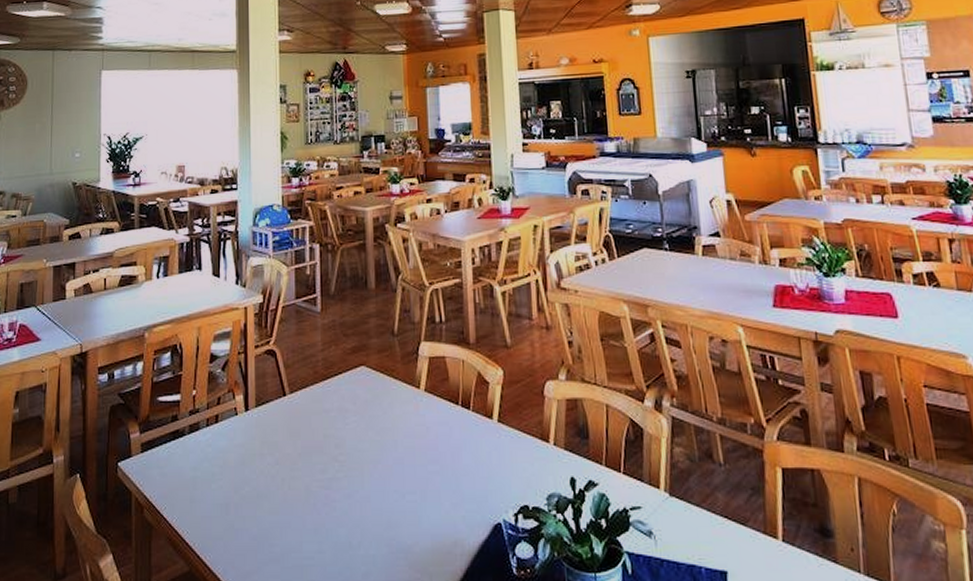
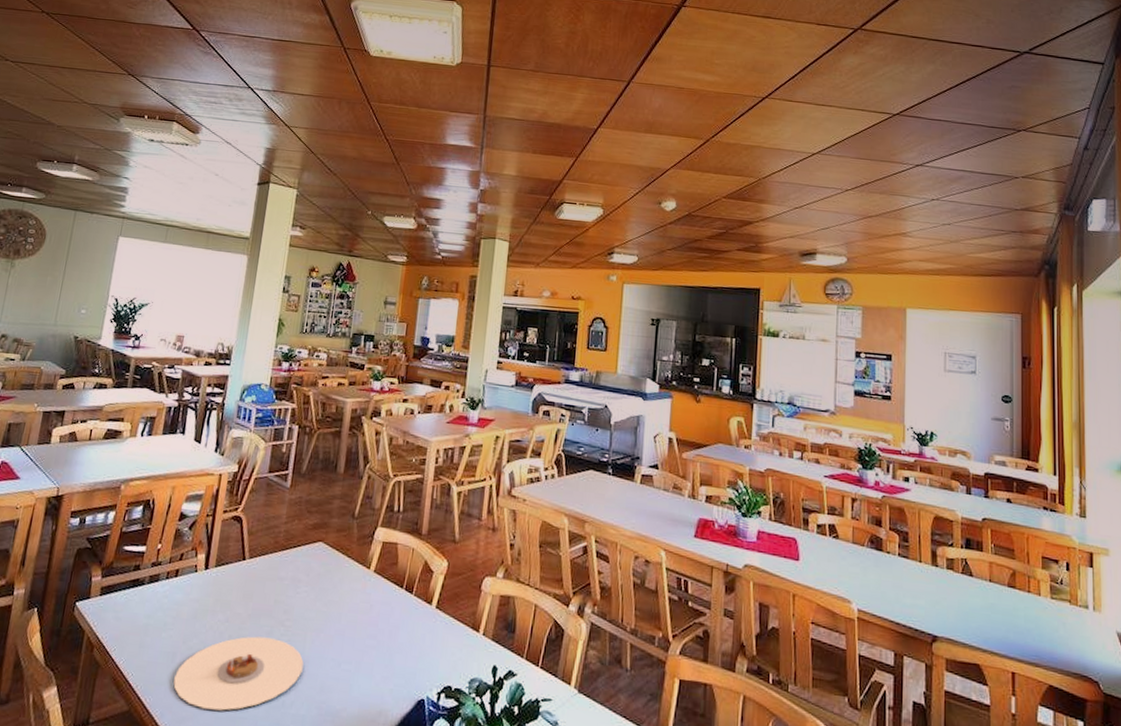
plate: none [232,476,365,560] -> present [173,636,304,711]

